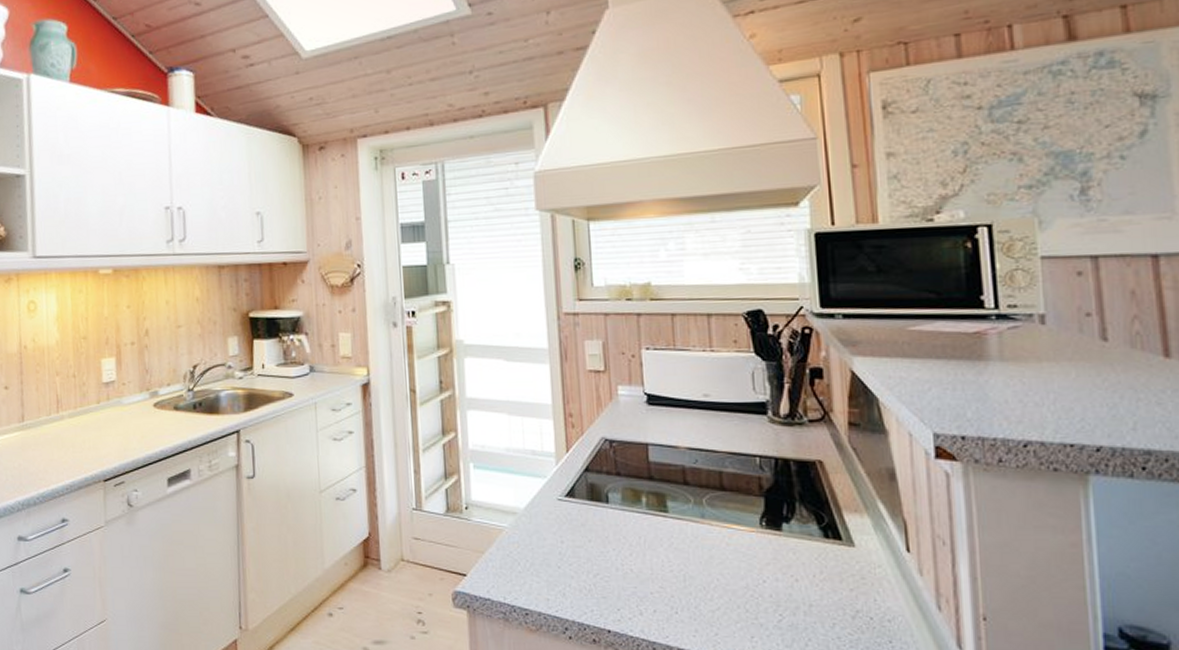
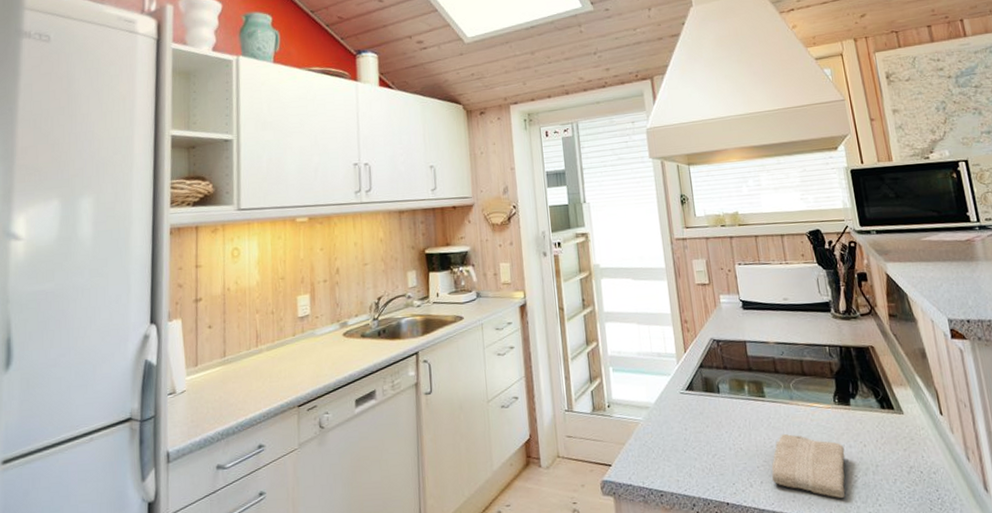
washcloth: none [668,557,769,638] -> present [771,433,845,498]

